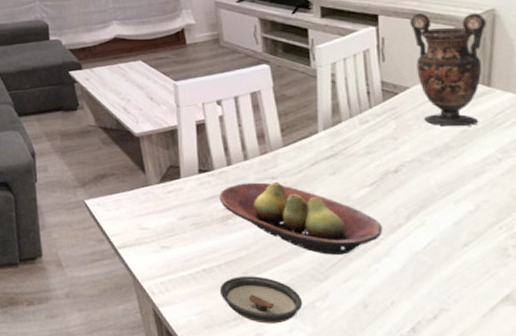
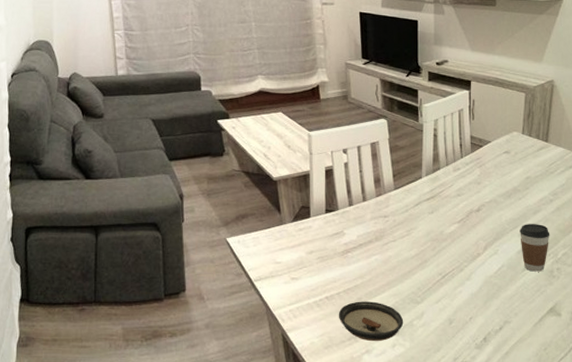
fruit bowl: present [219,181,383,256] -> none [341,219,466,281]
vase: present [409,12,486,127] -> none [493,80,547,174]
coffee cup: none [456,188,501,249] -> present [520,224,550,272]

